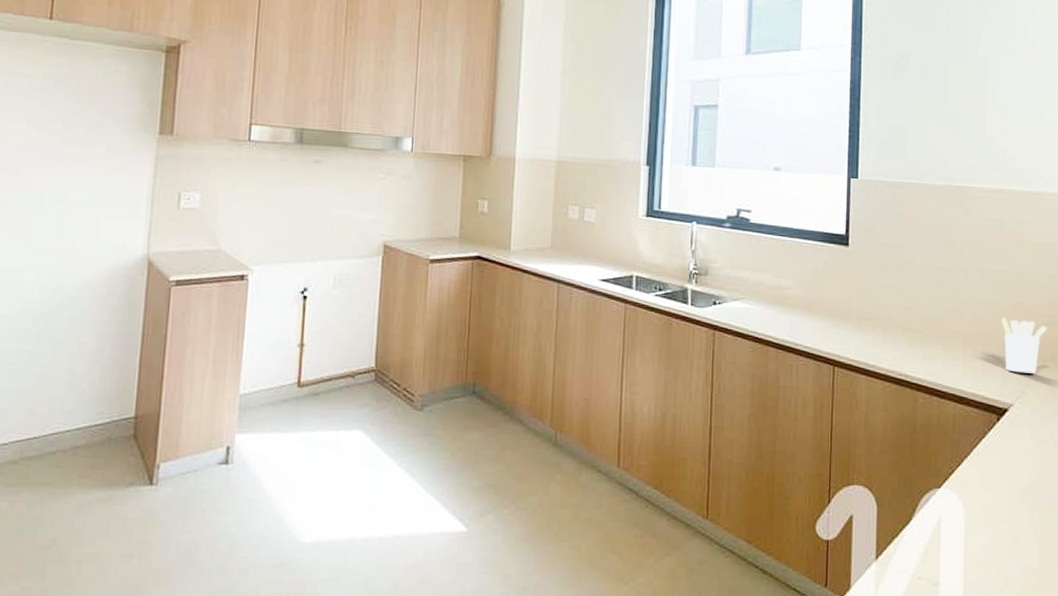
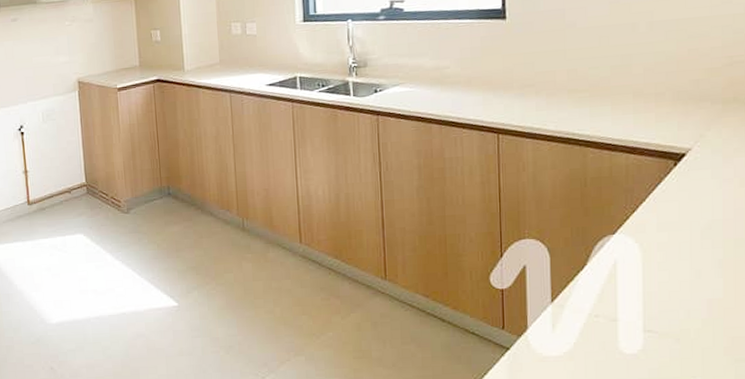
utensil holder: present [1001,317,1047,374] -> none [675,64,729,118]

